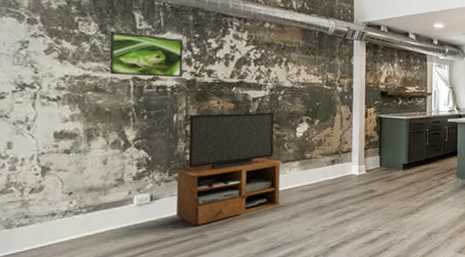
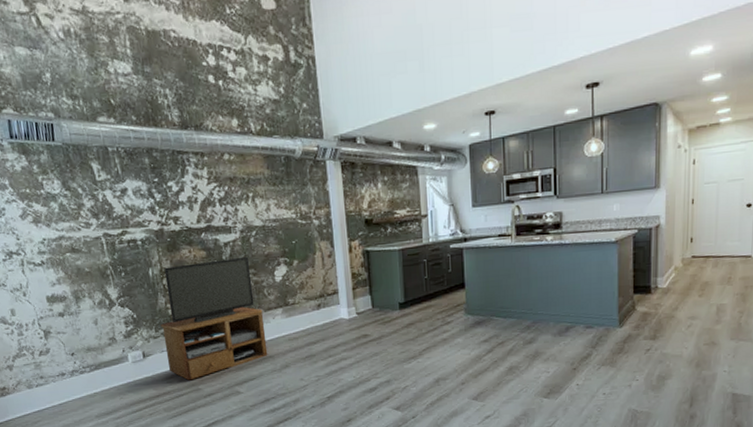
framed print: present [110,31,184,78] -> none [73,186,150,233]

